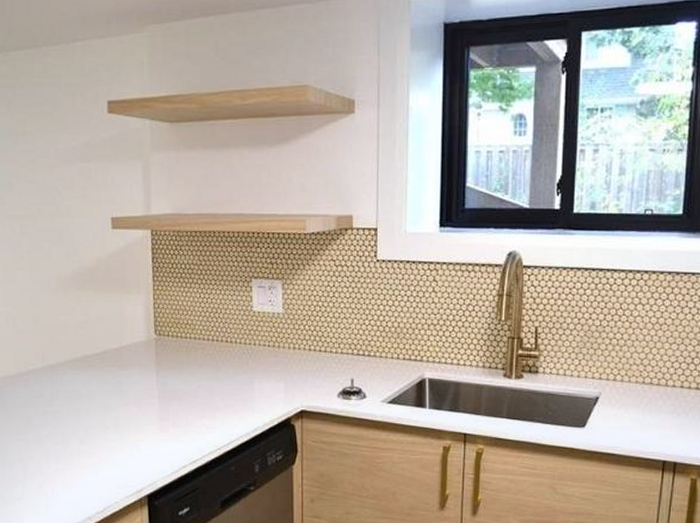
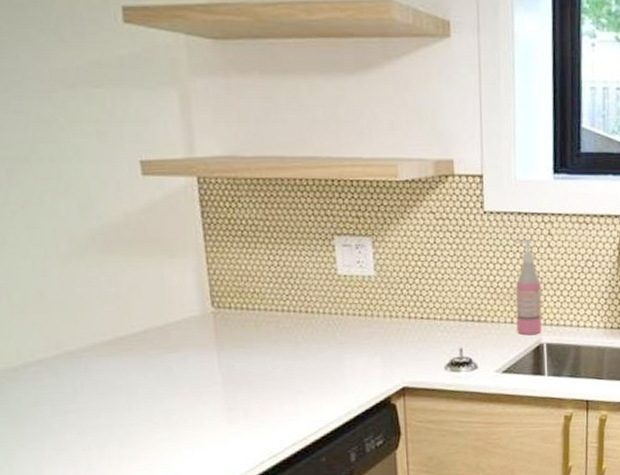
soap dispenser: none [402,284,426,371] -> present [513,238,542,336]

